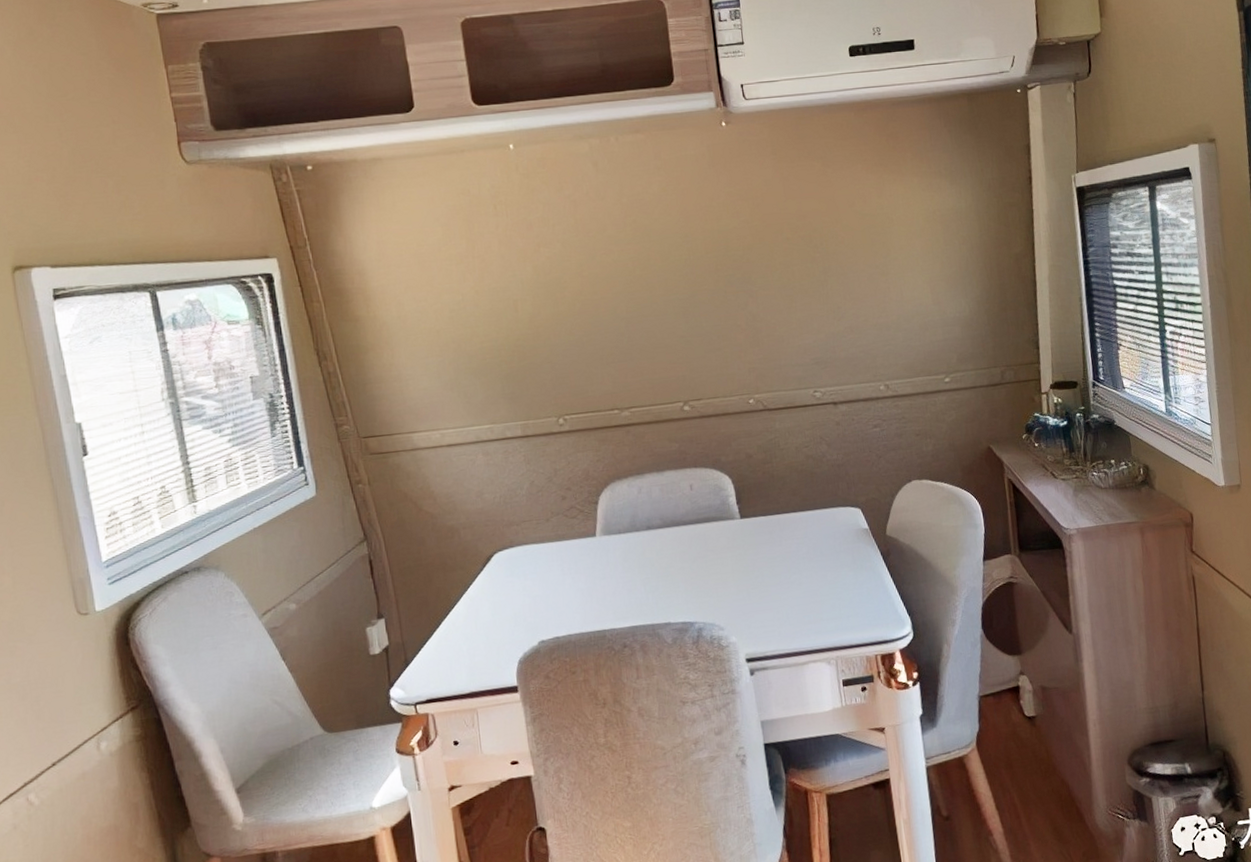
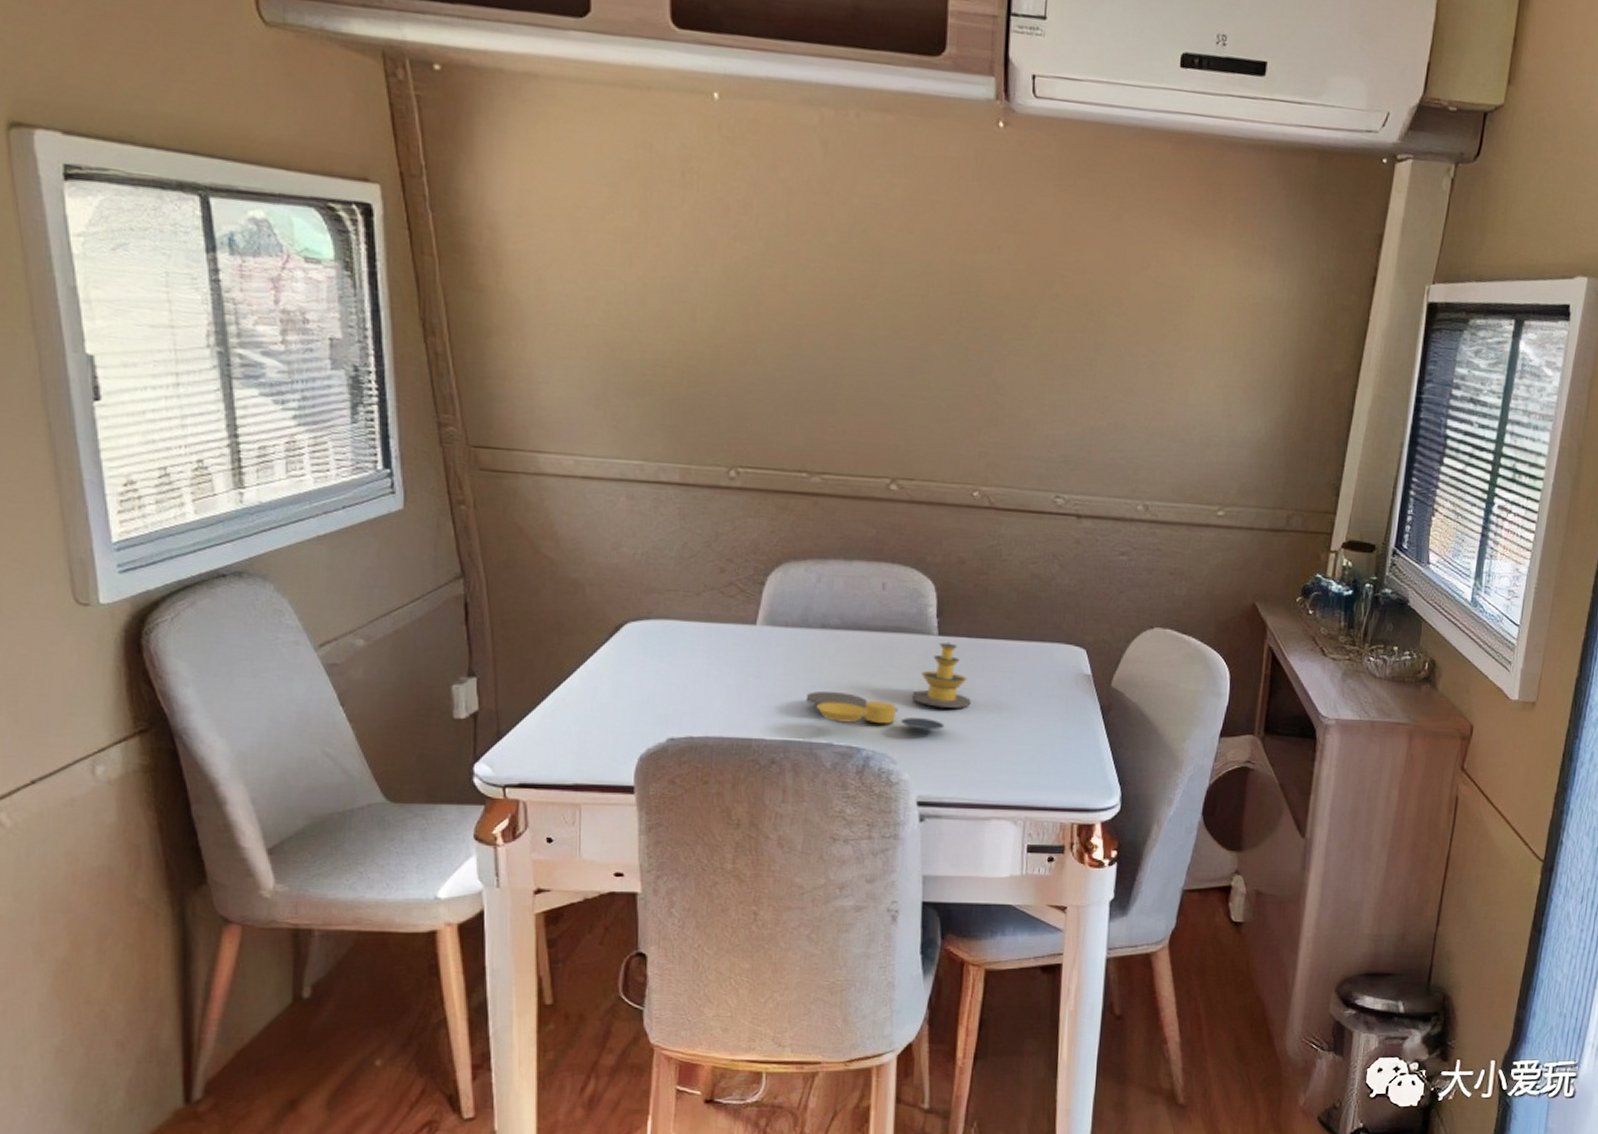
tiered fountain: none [643,522,776,604] -> present [806,641,971,729]

